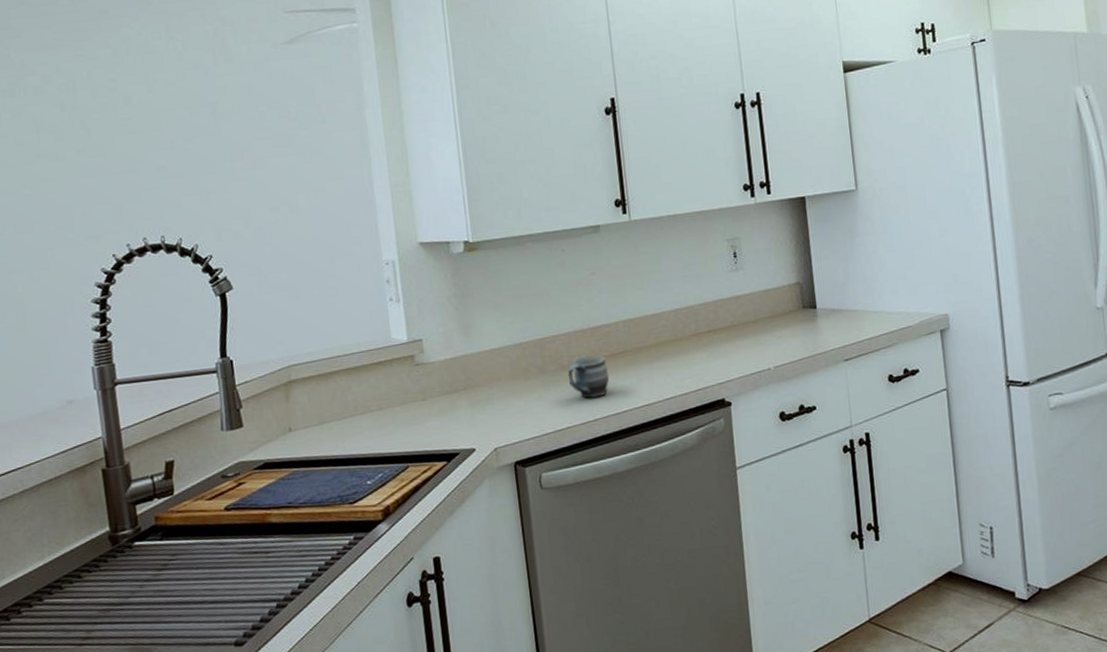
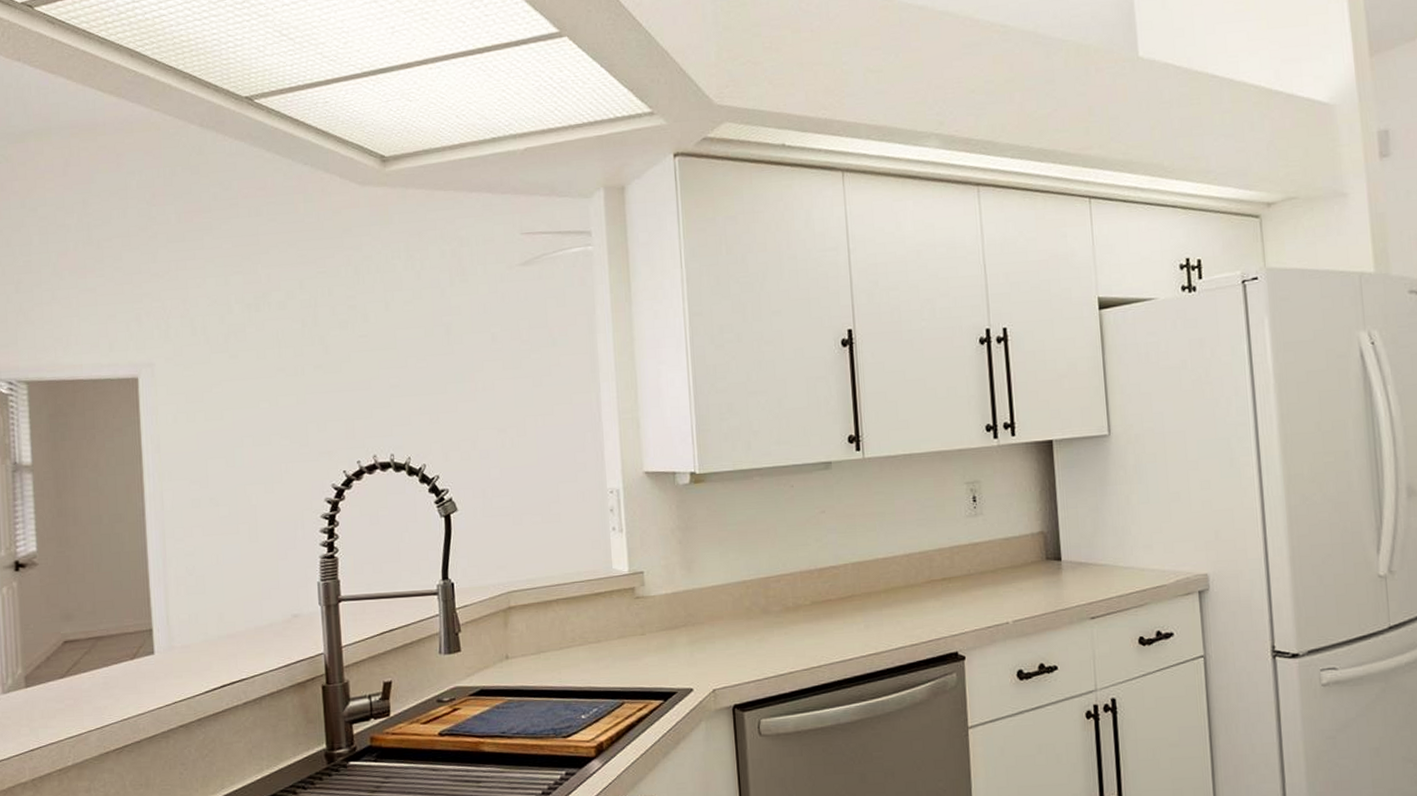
mug: present [567,354,610,399] -> none [792,596,836,643]

